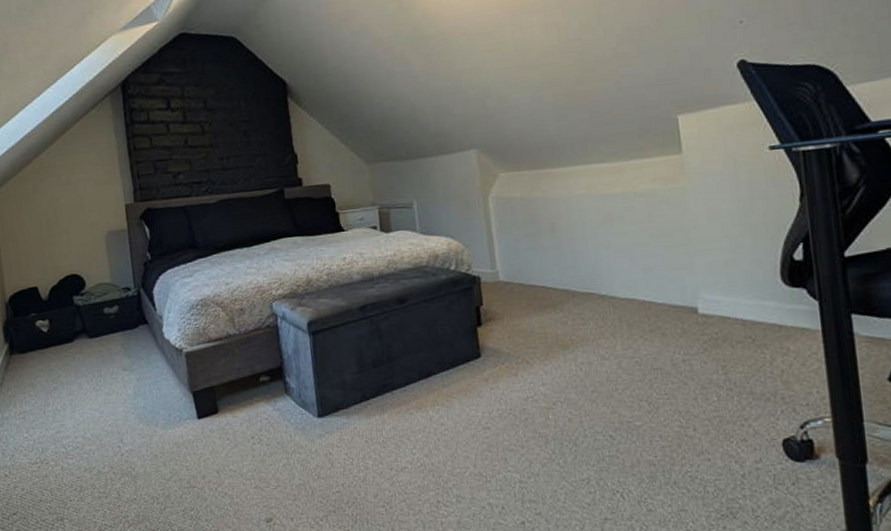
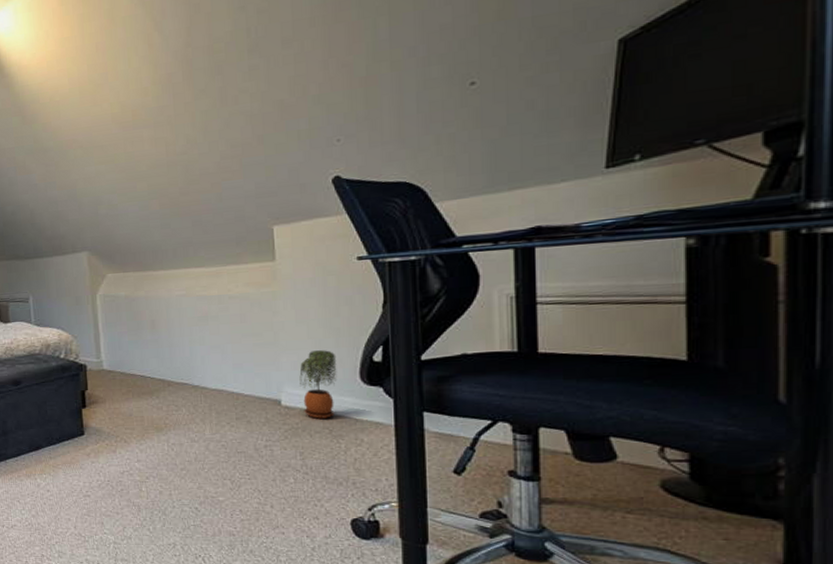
potted plant: none [716,250,757,327] -> present [299,350,337,419]

